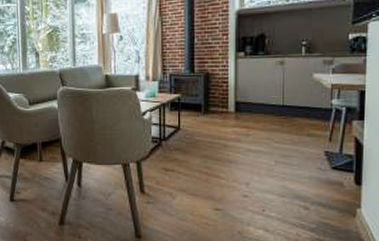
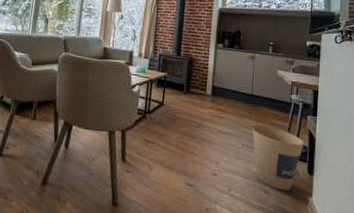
trash can: none [286,138,350,205] -> present [252,125,305,191]

